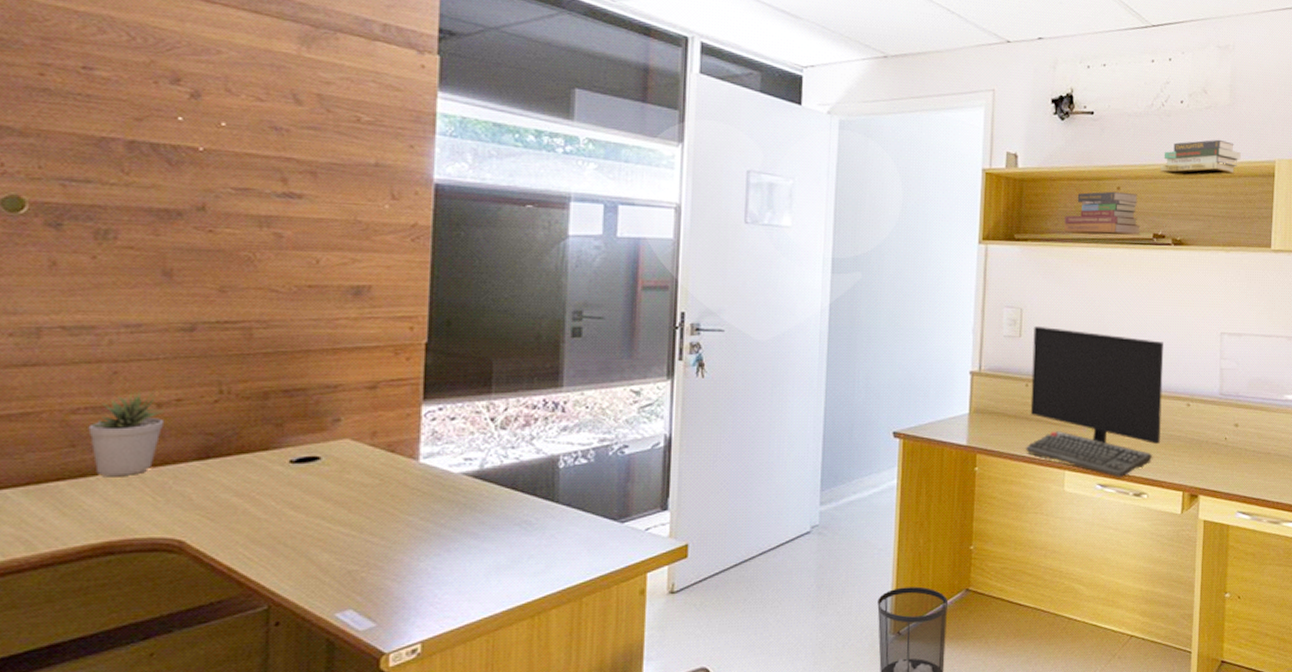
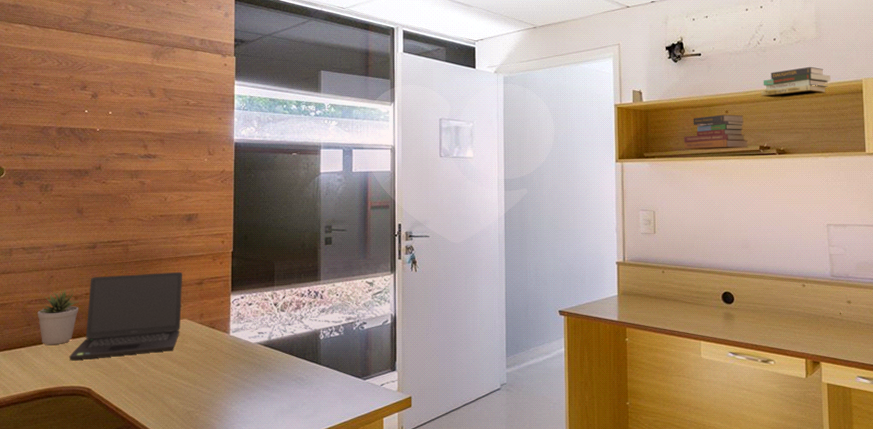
laptop: none [146,370,344,500] -> present [69,272,182,361]
computer keyboard: present [1026,431,1152,477] -> none [666,309,775,346]
monitor: present [1030,325,1164,445] -> none [665,224,781,319]

